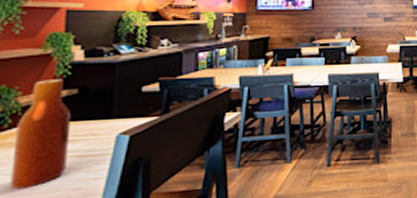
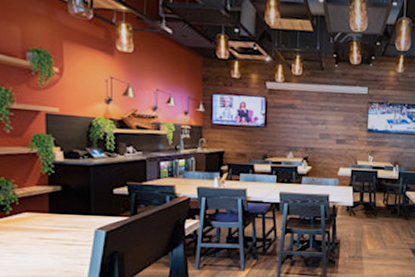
beer bottle: present [10,79,72,190] -> none [15,176,58,266]

